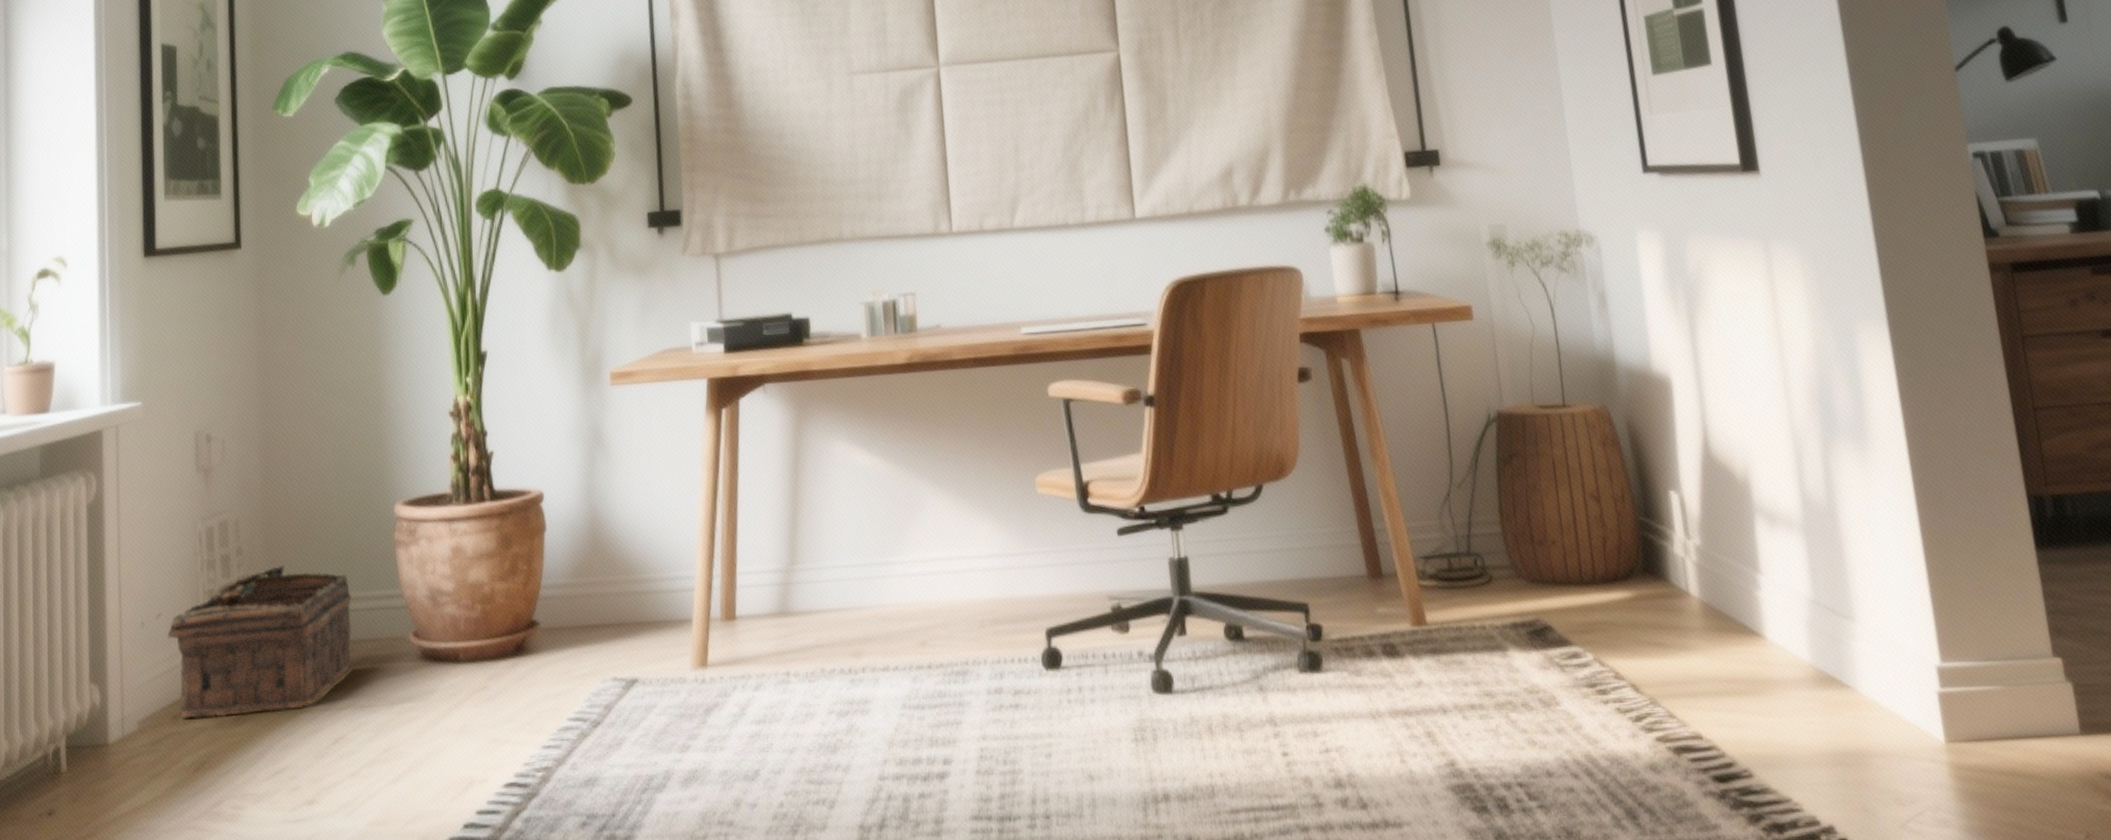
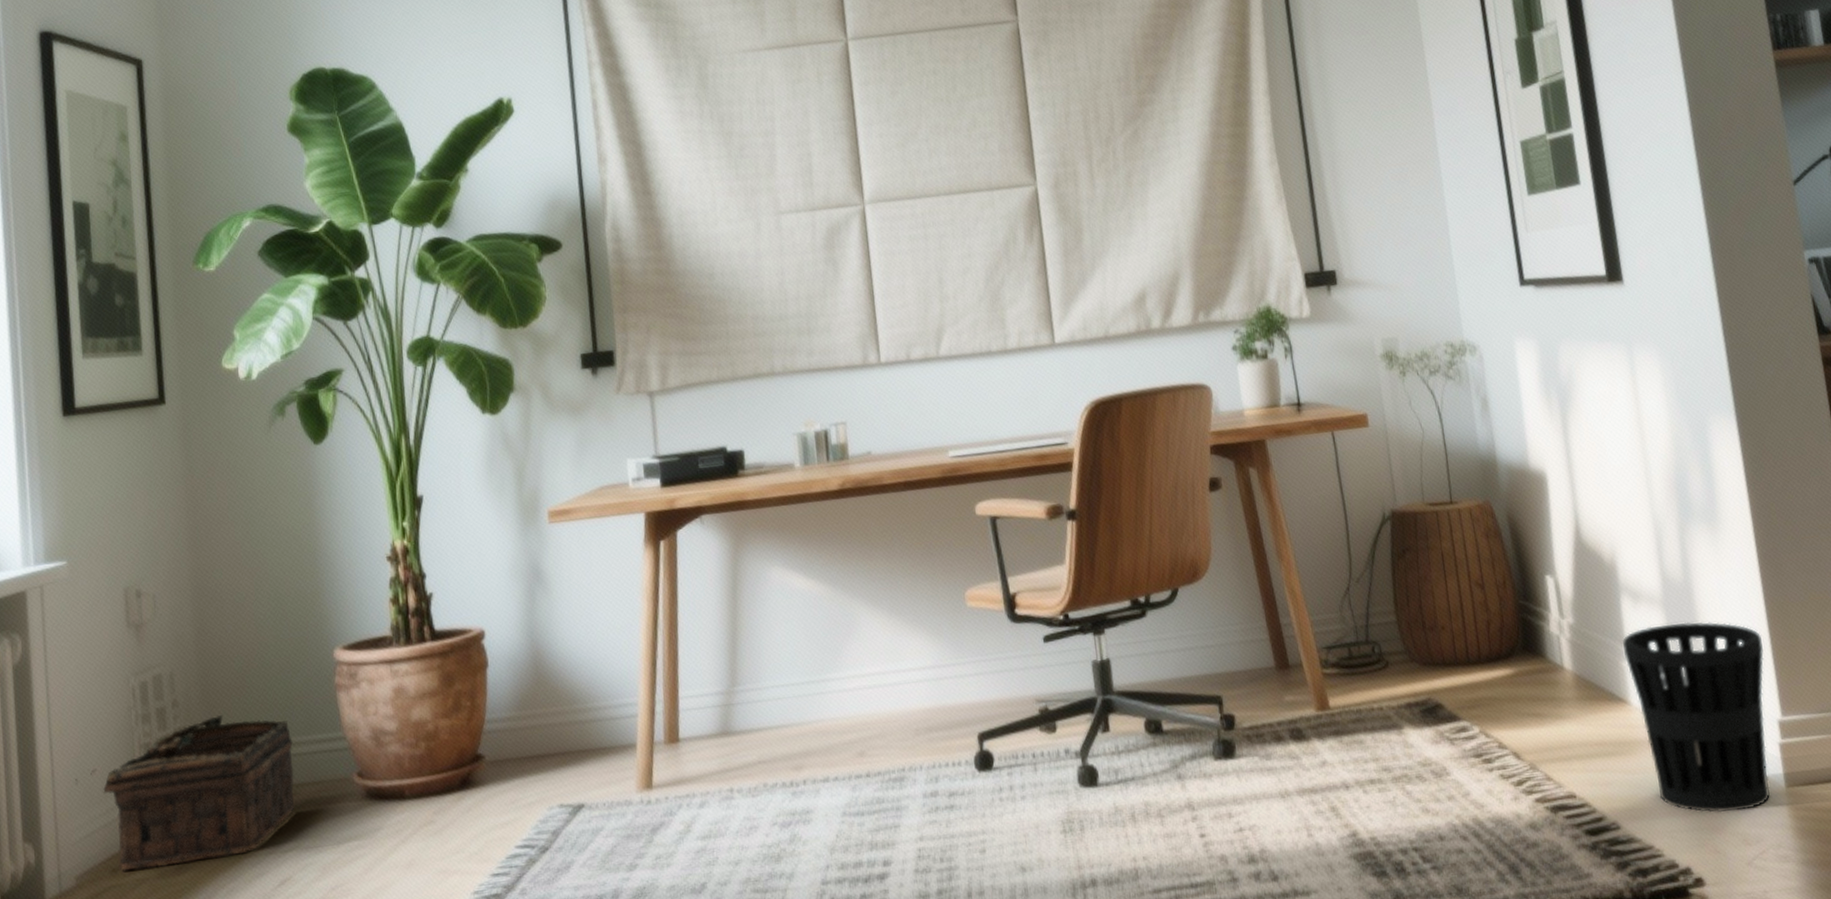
wastebasket: none [1755,550,1928,767] -> present [1621,621,1771,813]

